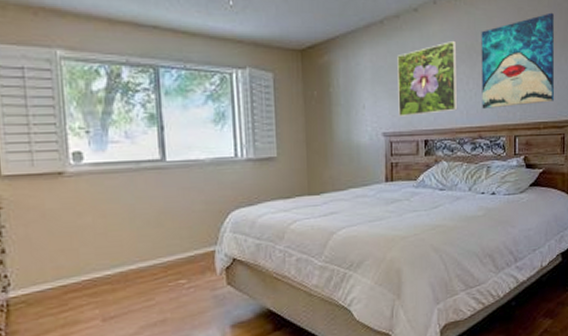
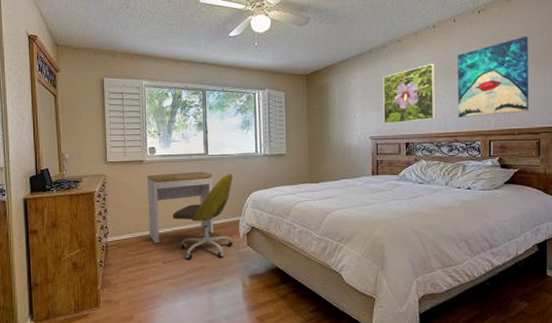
desk: none [71,185,178,295] -> present [147,171,213,244]
office chair: none [114,186,208,313] -> present [172,173,233,260]

